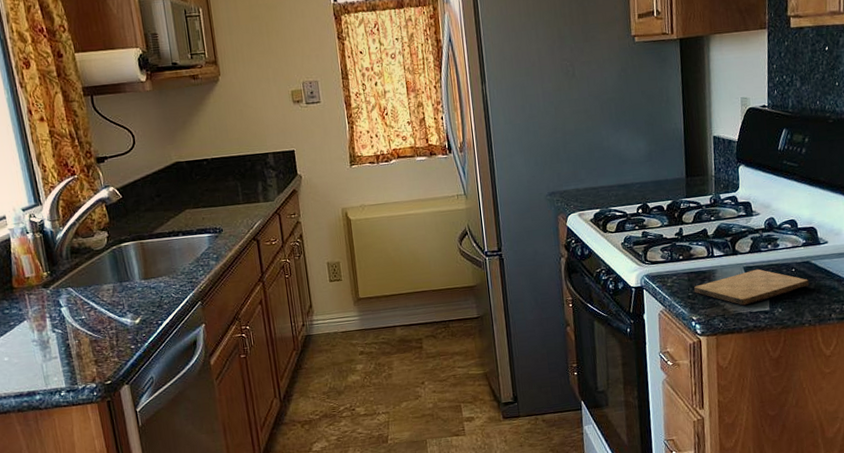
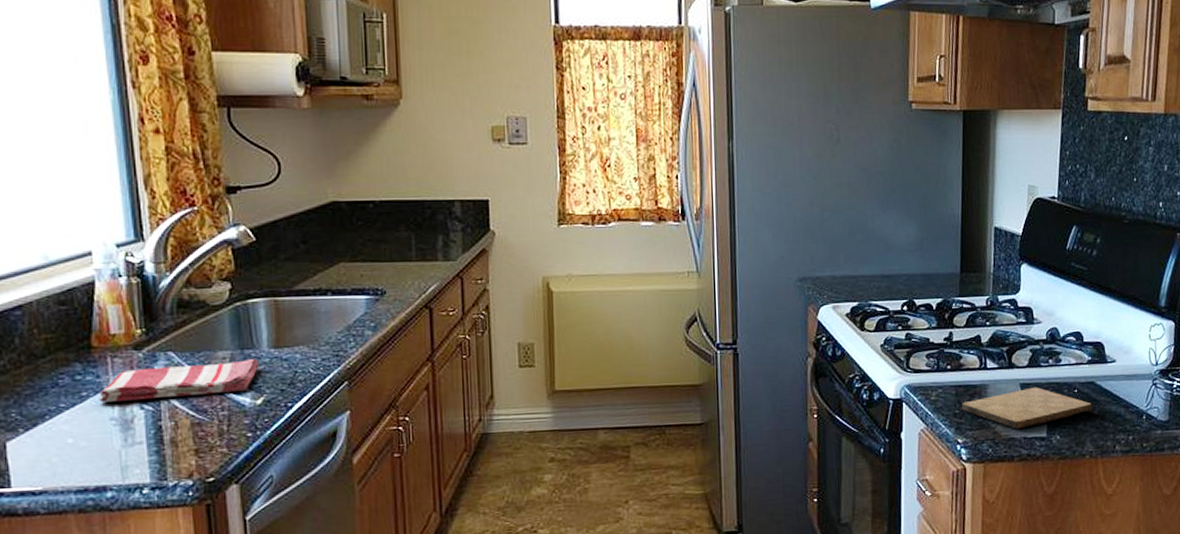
dish towel: none [23,288,135,329] -> present [99,358,259,403]

